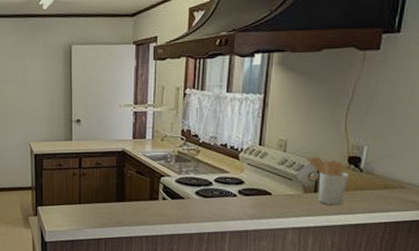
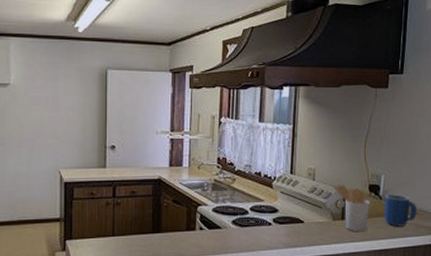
mug: none [364,167,404,201] -> present [384,194,416,227]

